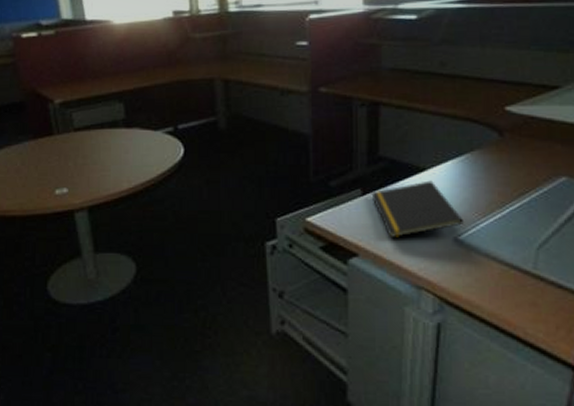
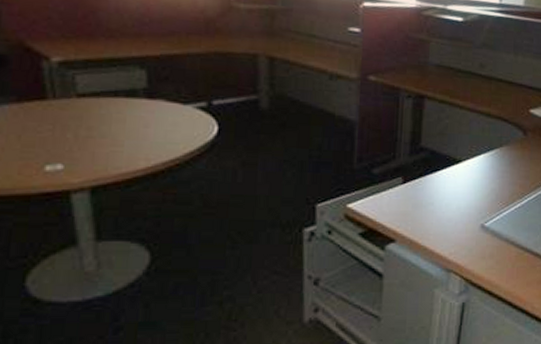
notepad: present [371,180,464,239] -> none [411,171,490,225]

